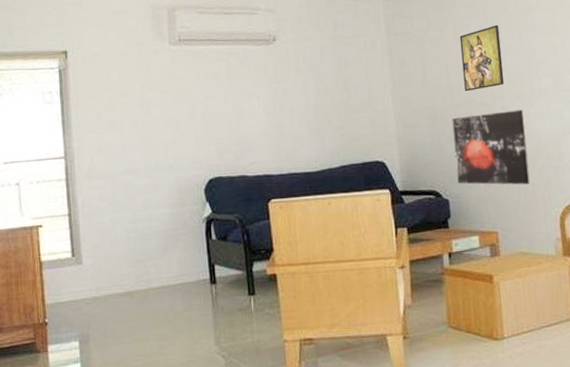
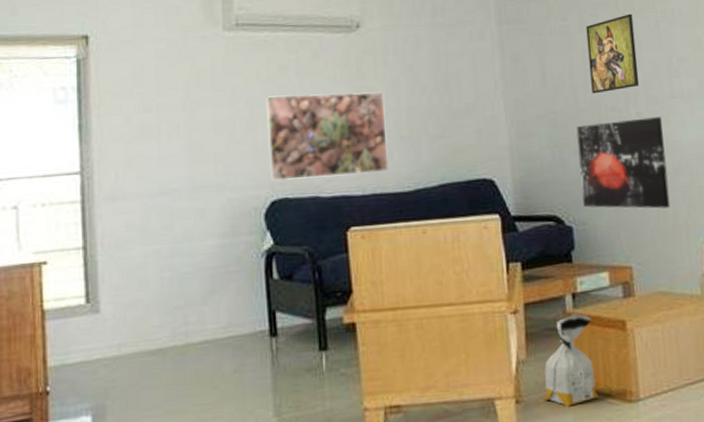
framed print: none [203,92,301,164] -> present [266,92,390,182]
bag: none [426,269,470,343] -> present [544,314,599,407]

